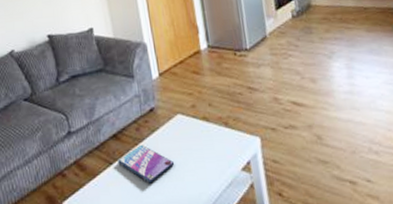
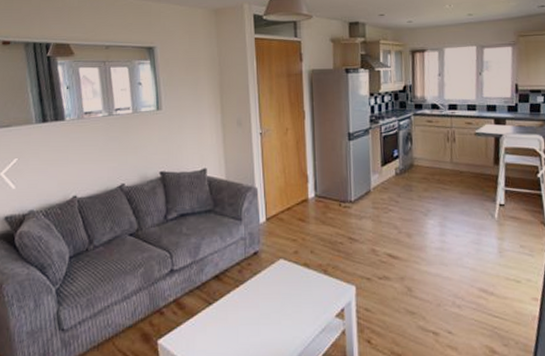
video game case: present [118,144,175,184] -> none [217,286,273,326]

